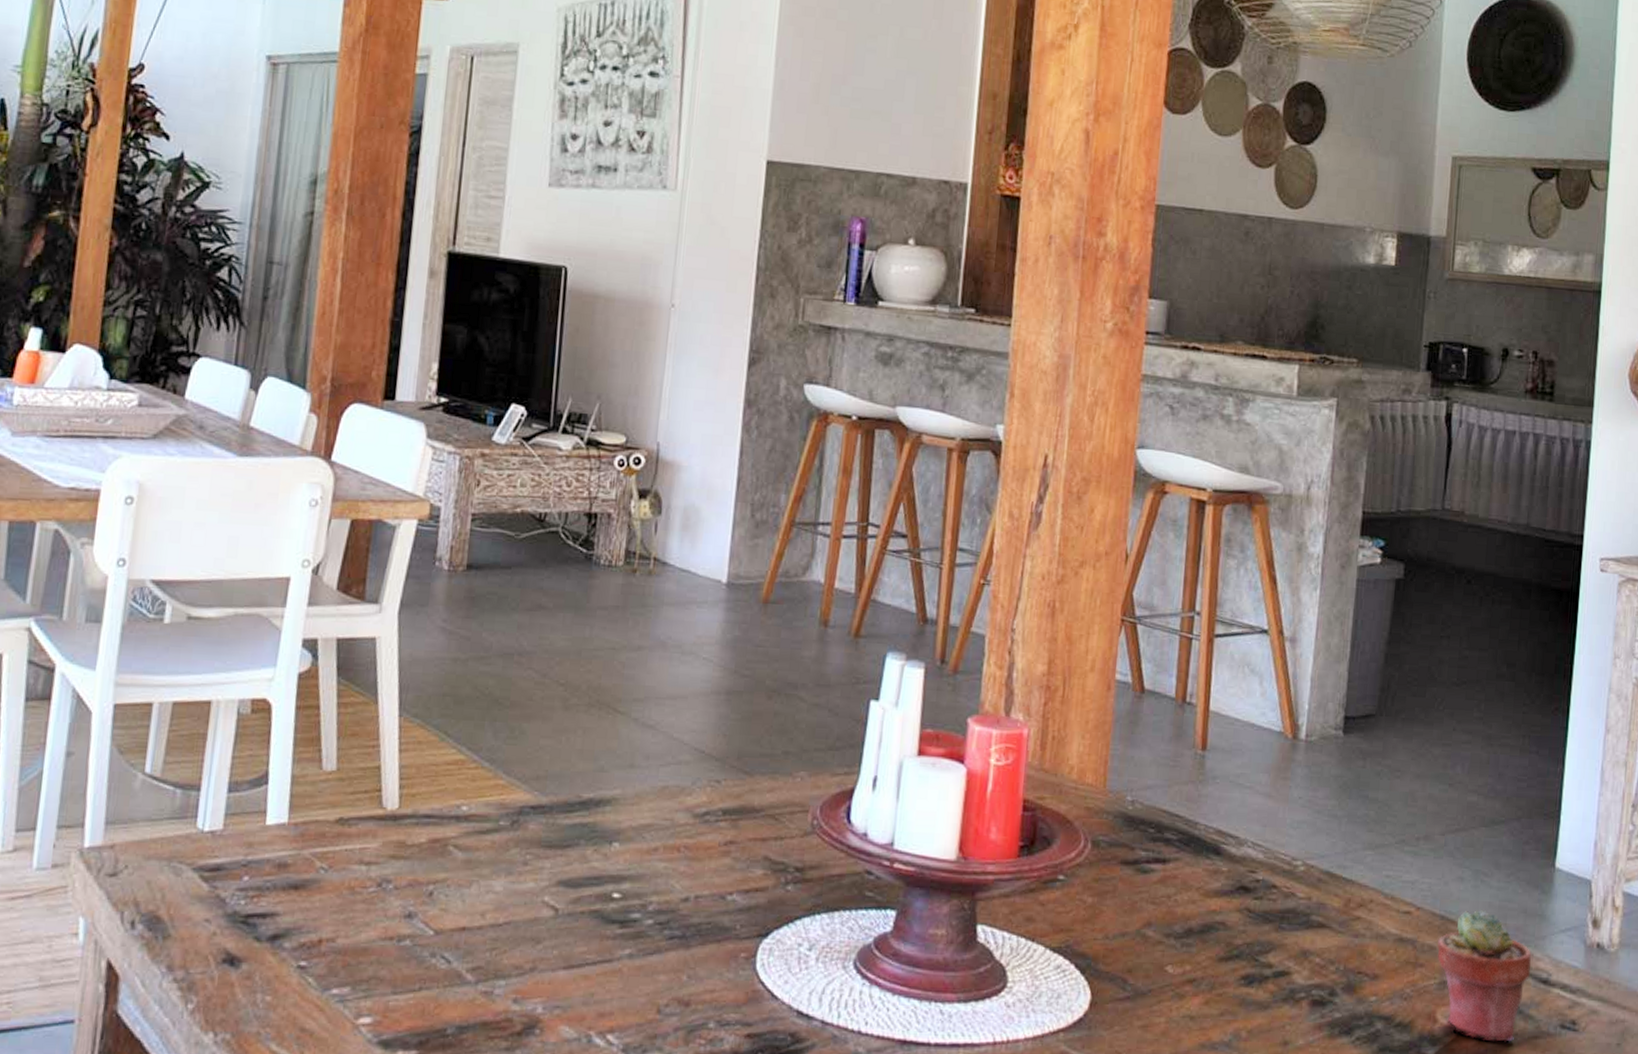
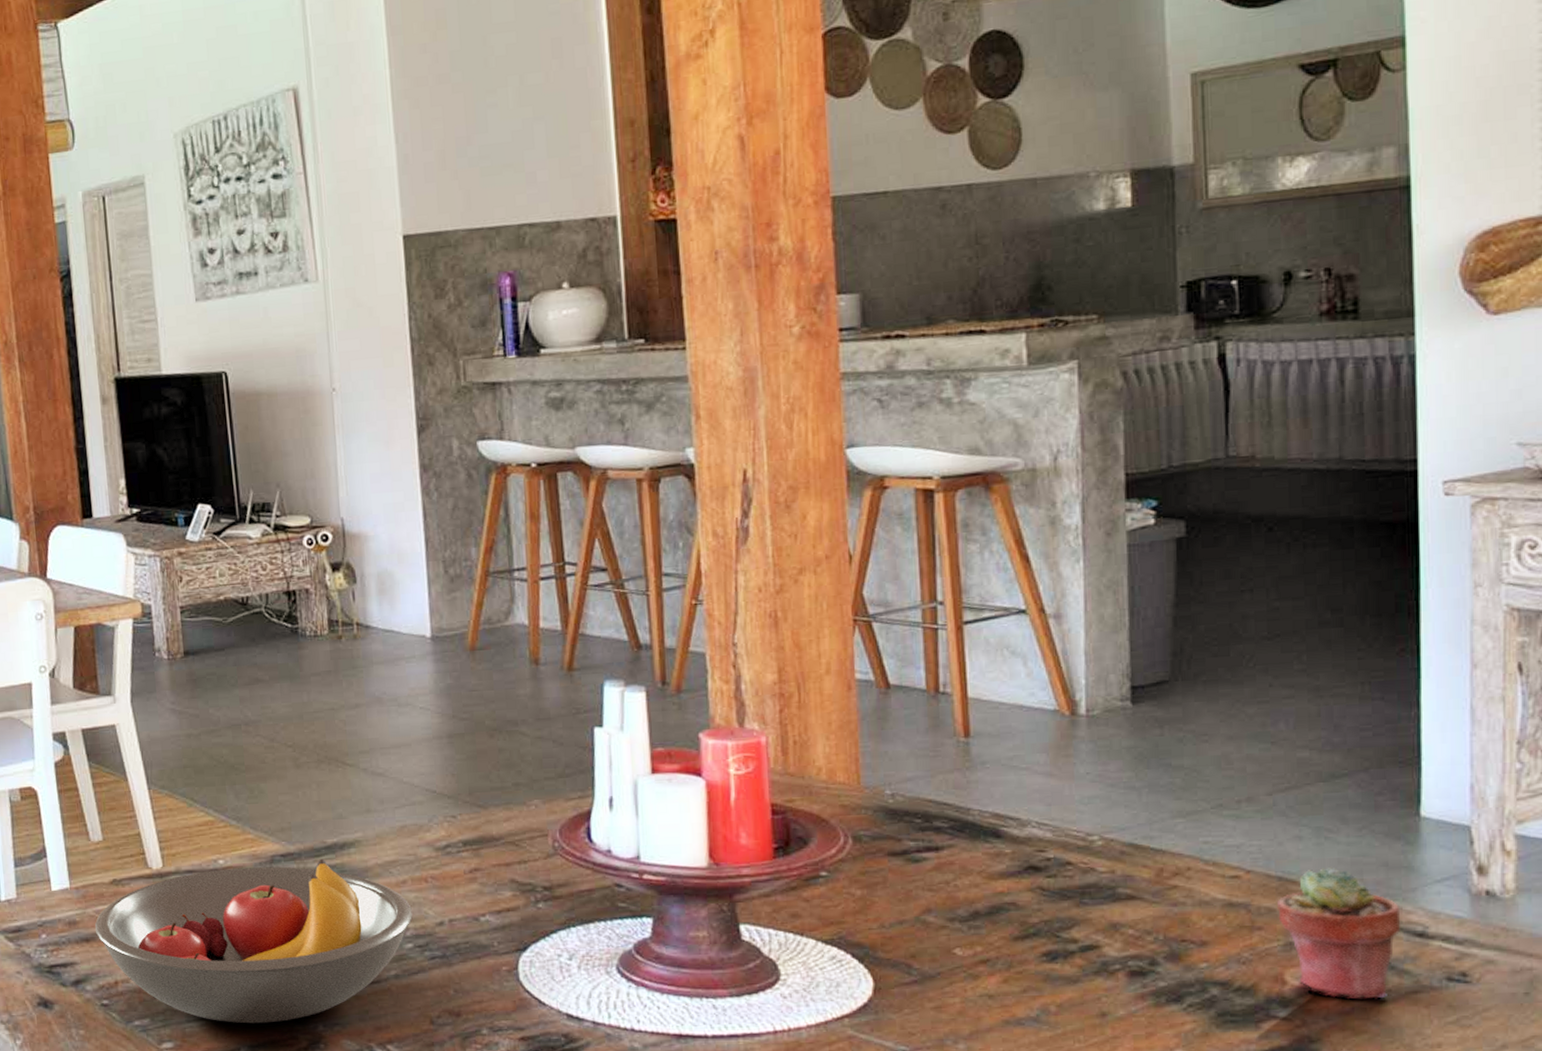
fruit bowl: none [307,815,659,1001] -> present [94,858,413,1024]

